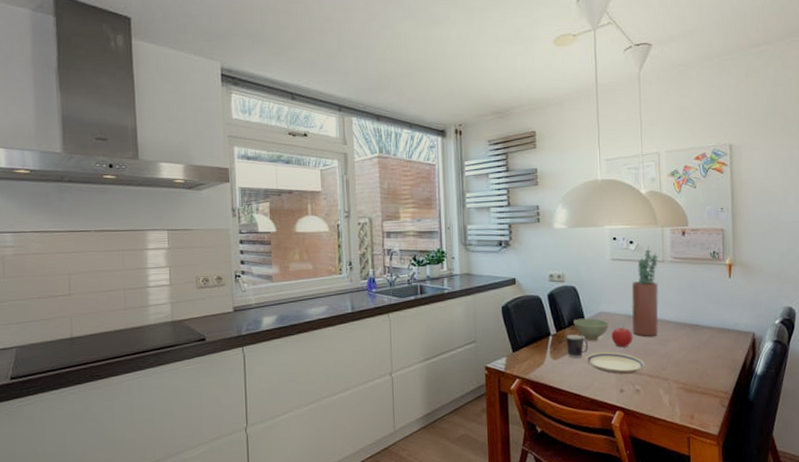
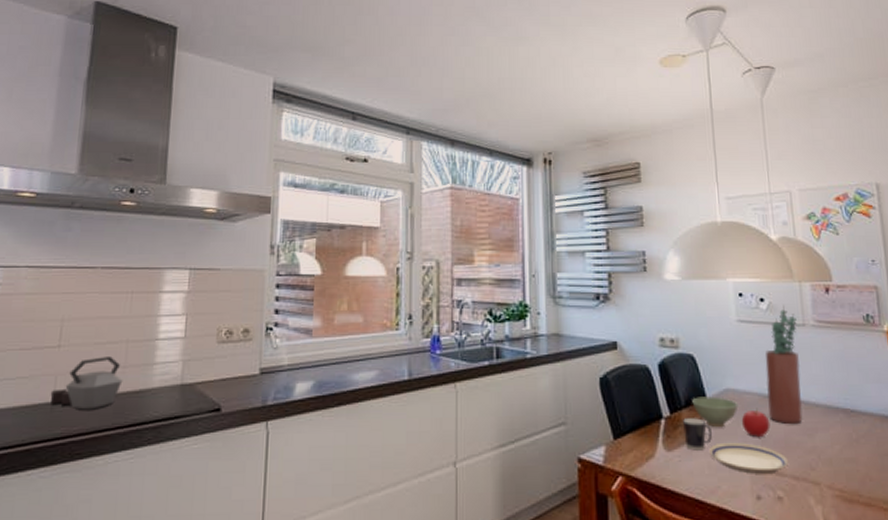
kettle: none [70,301,125,344] -> present [51,356,123,412]

